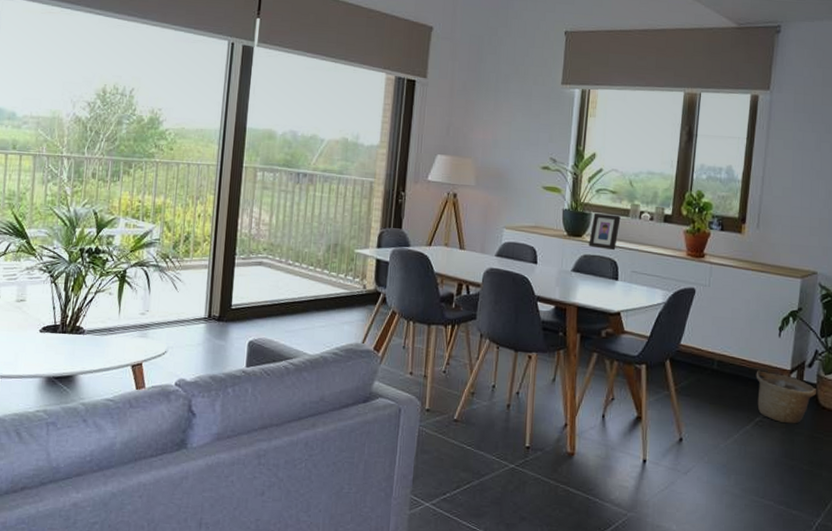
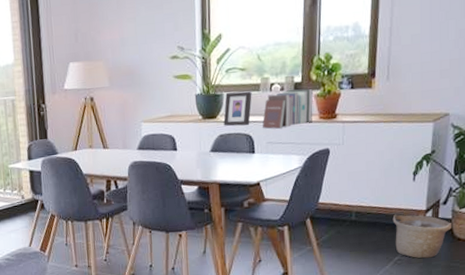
books: none [627,220,682,260] -> present [262,88,313,130]

